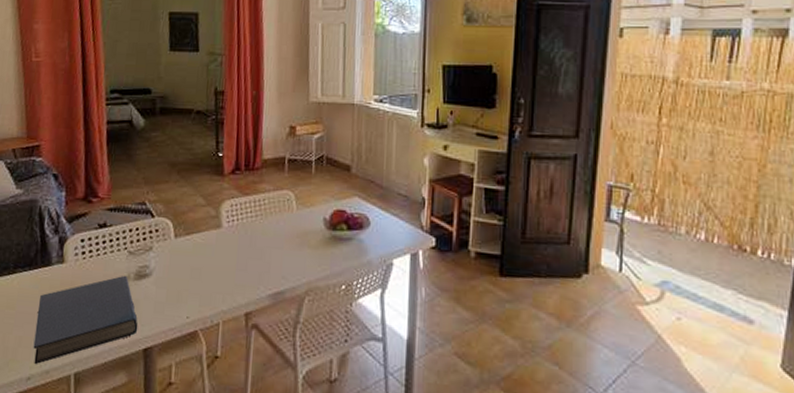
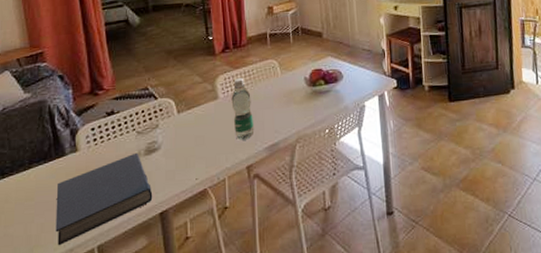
bottle: none [235,207,260,282] -> present [231,78,255,140]

